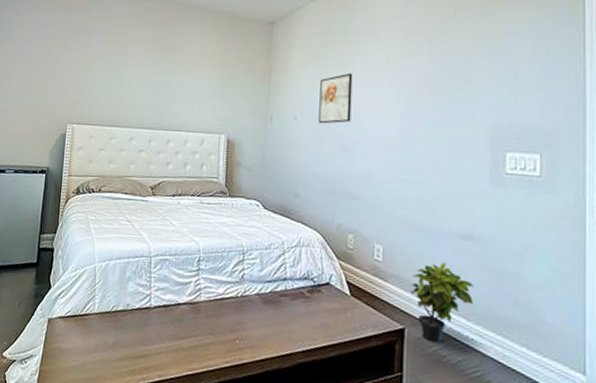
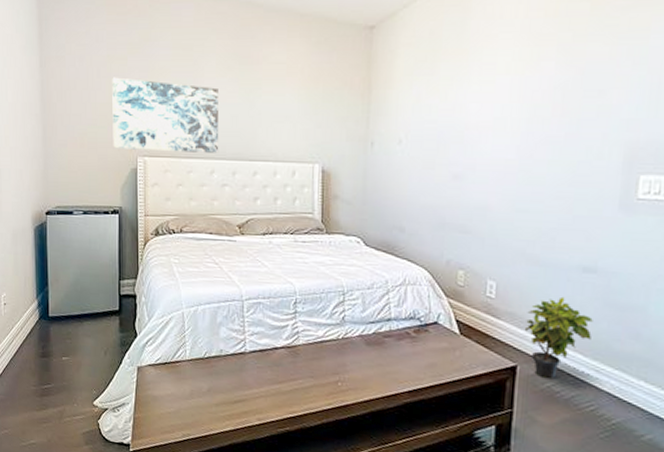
wall art: none [47,57,141,123] -> present [112,77,219,153]
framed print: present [318,73,353,124] -> none [426,86,467,148]

